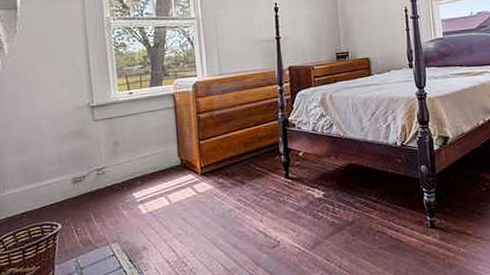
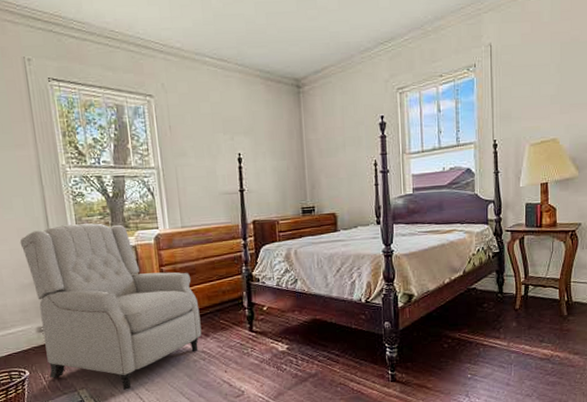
chair: none [61,72,238,243] -> present [19,223,202,390]

